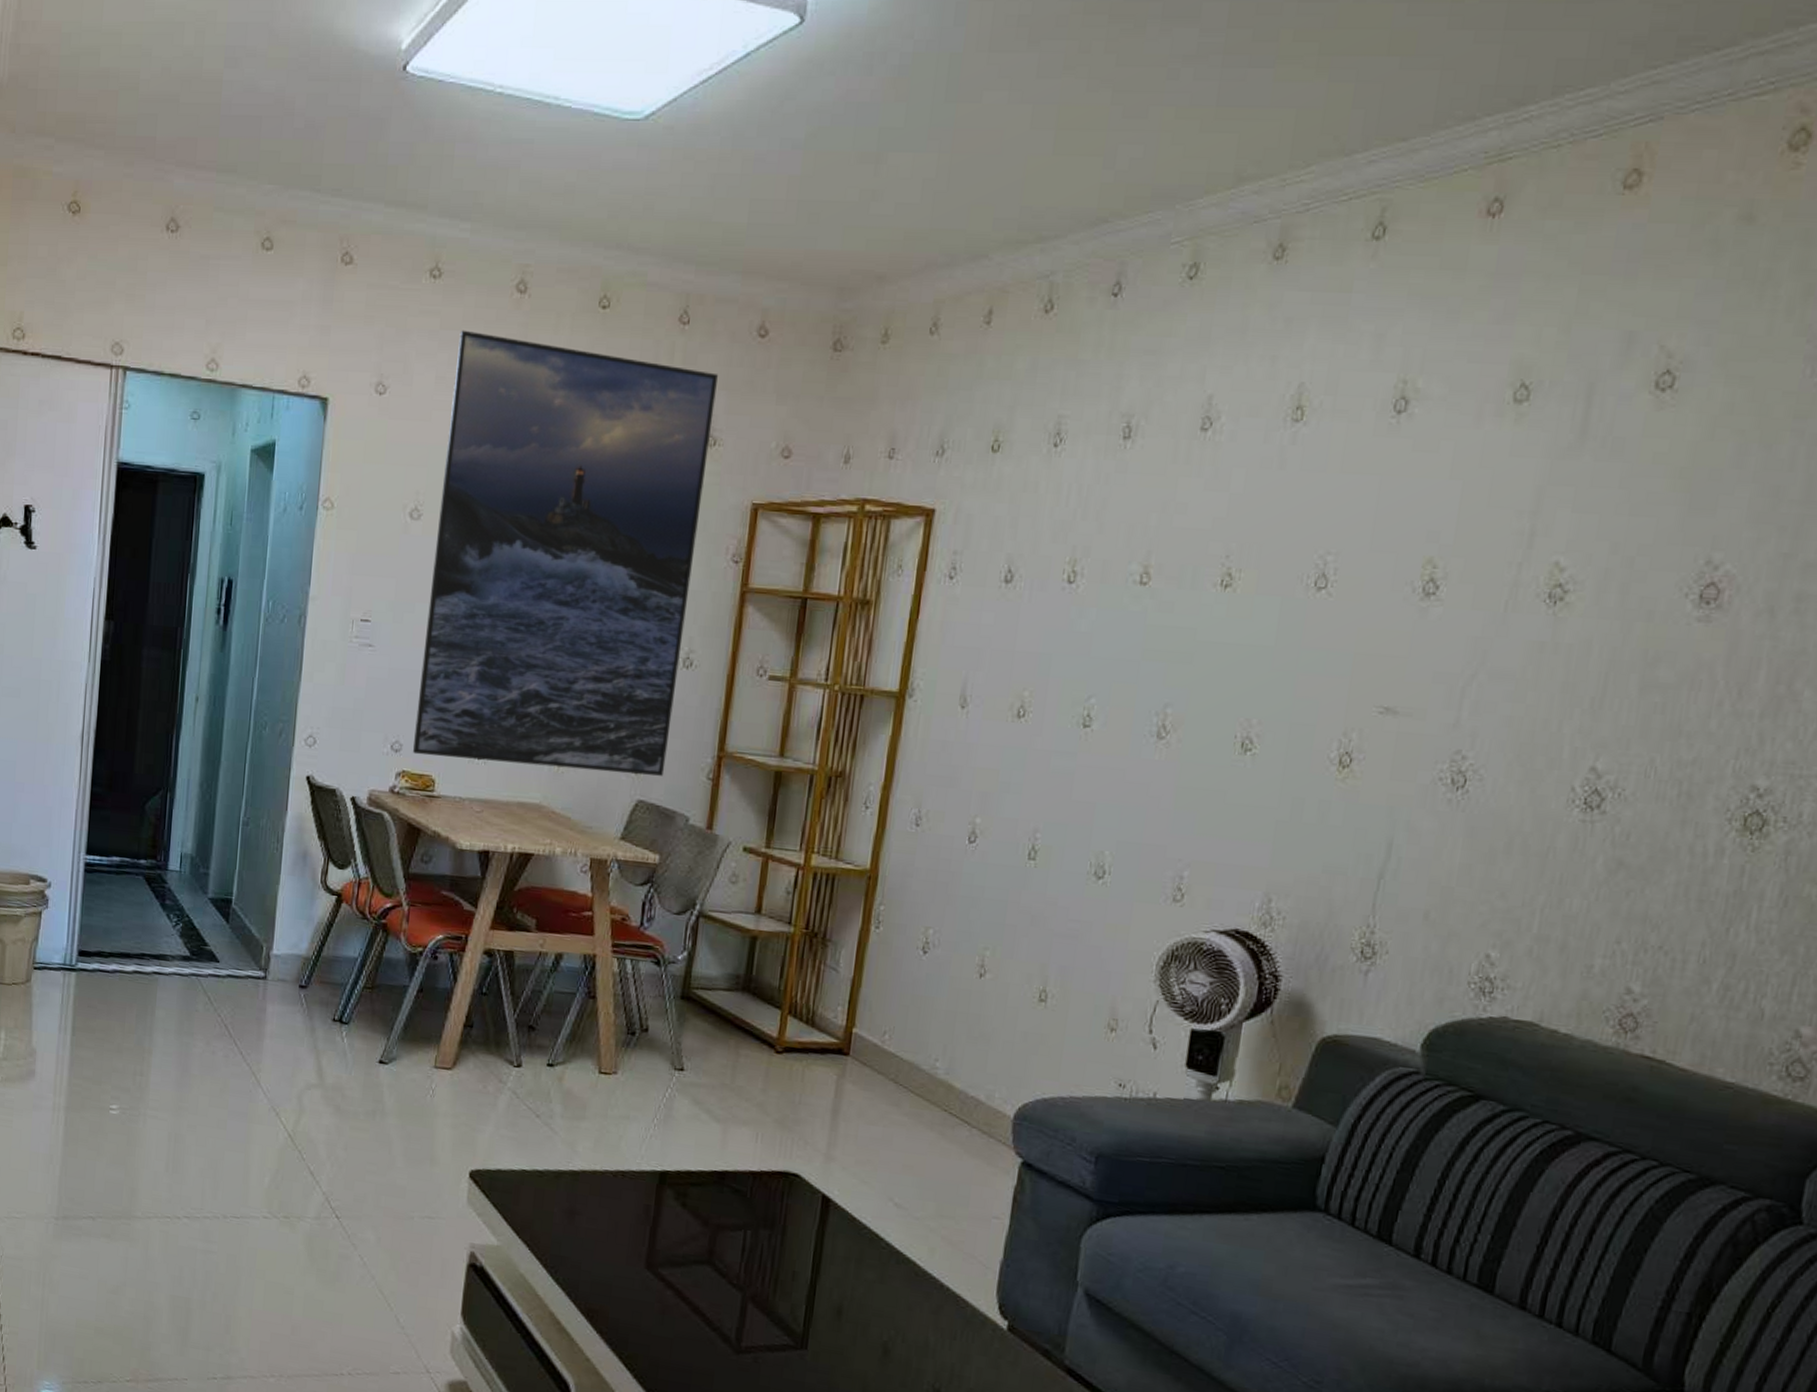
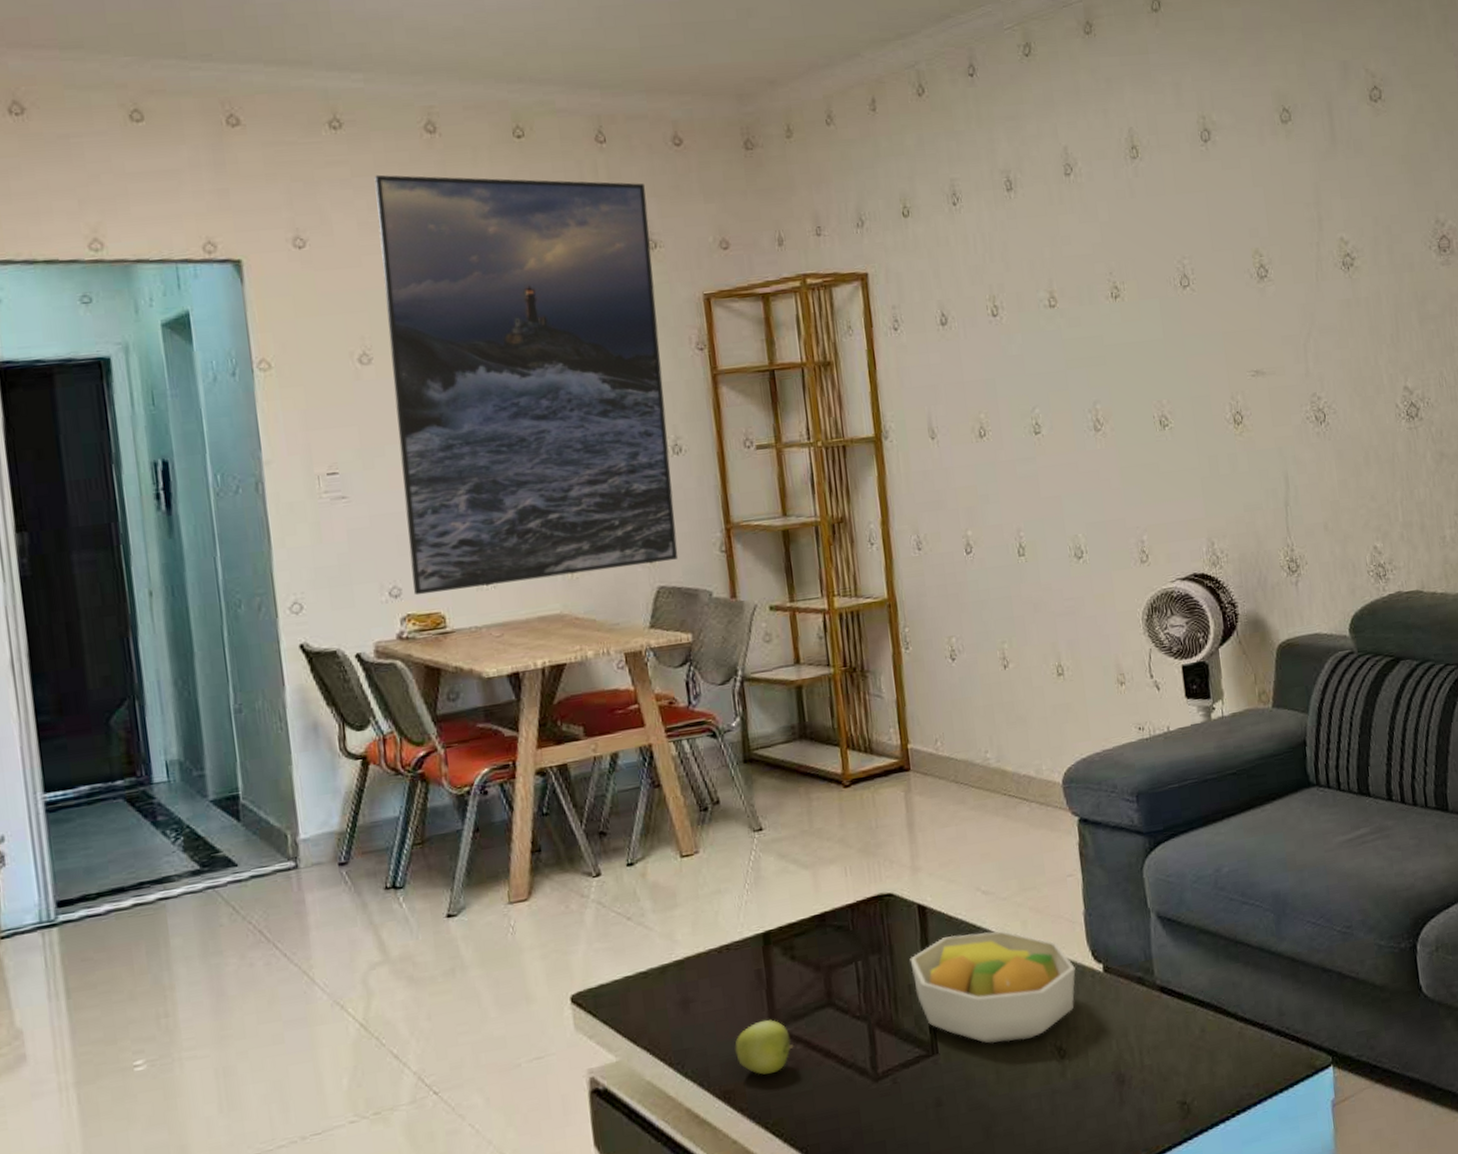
apple: none [607,1255,665,1309] -> present [735,1019,794,1075]
fruit bowl: none [799,1236,977,1370] -> present [910,930,1076,1044]

